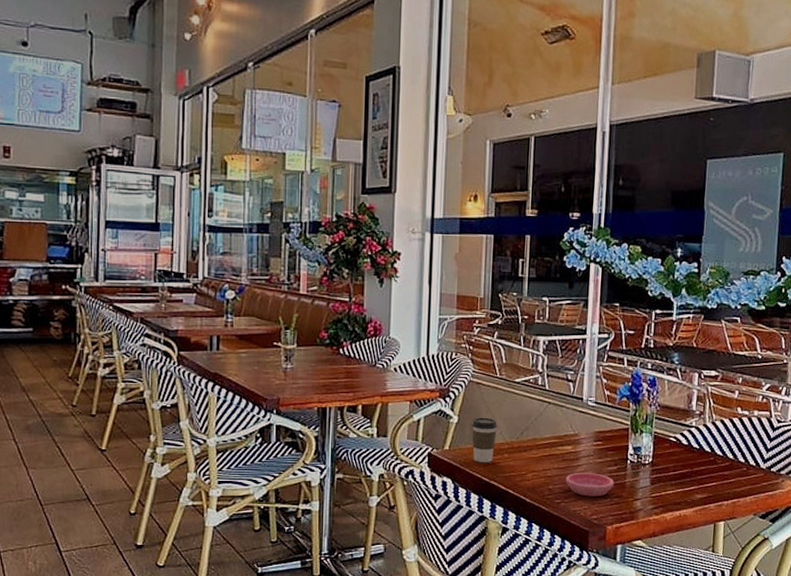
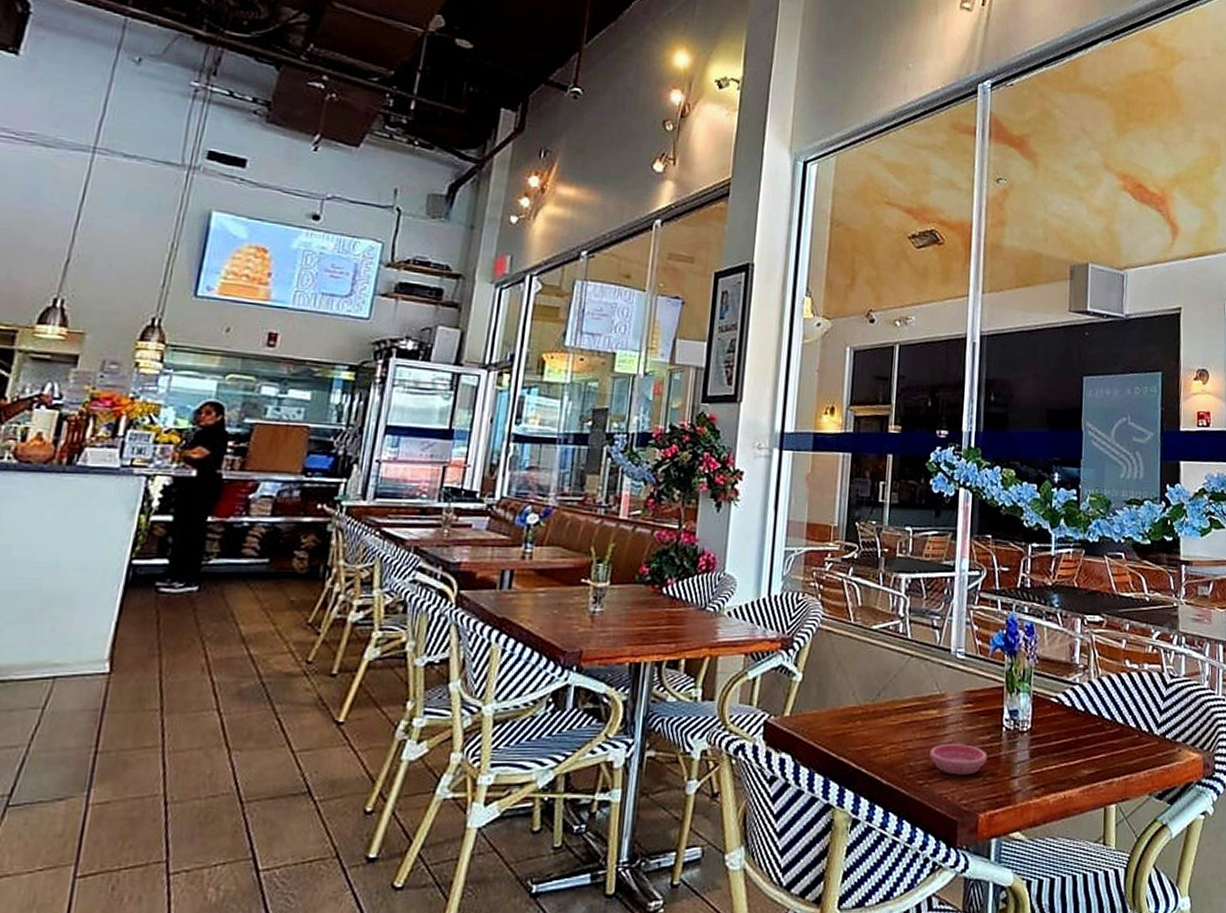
coffee cup: present [472,417,497,462] -> none [818,674,849,732]

